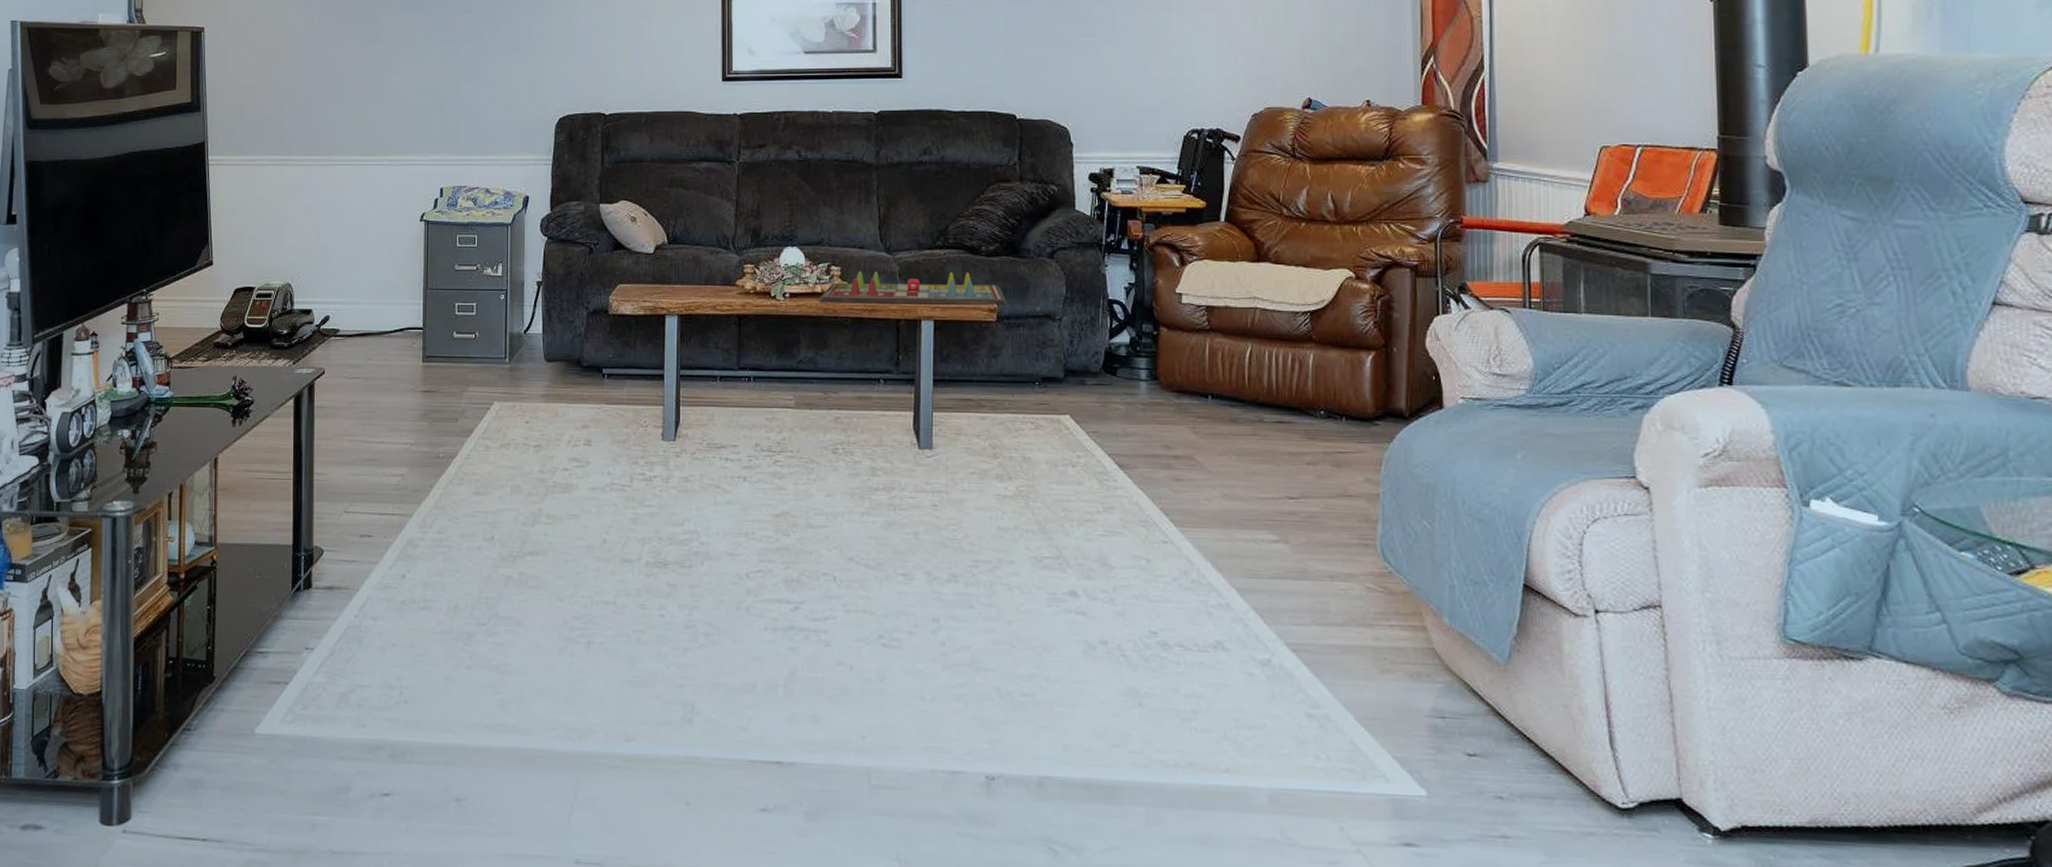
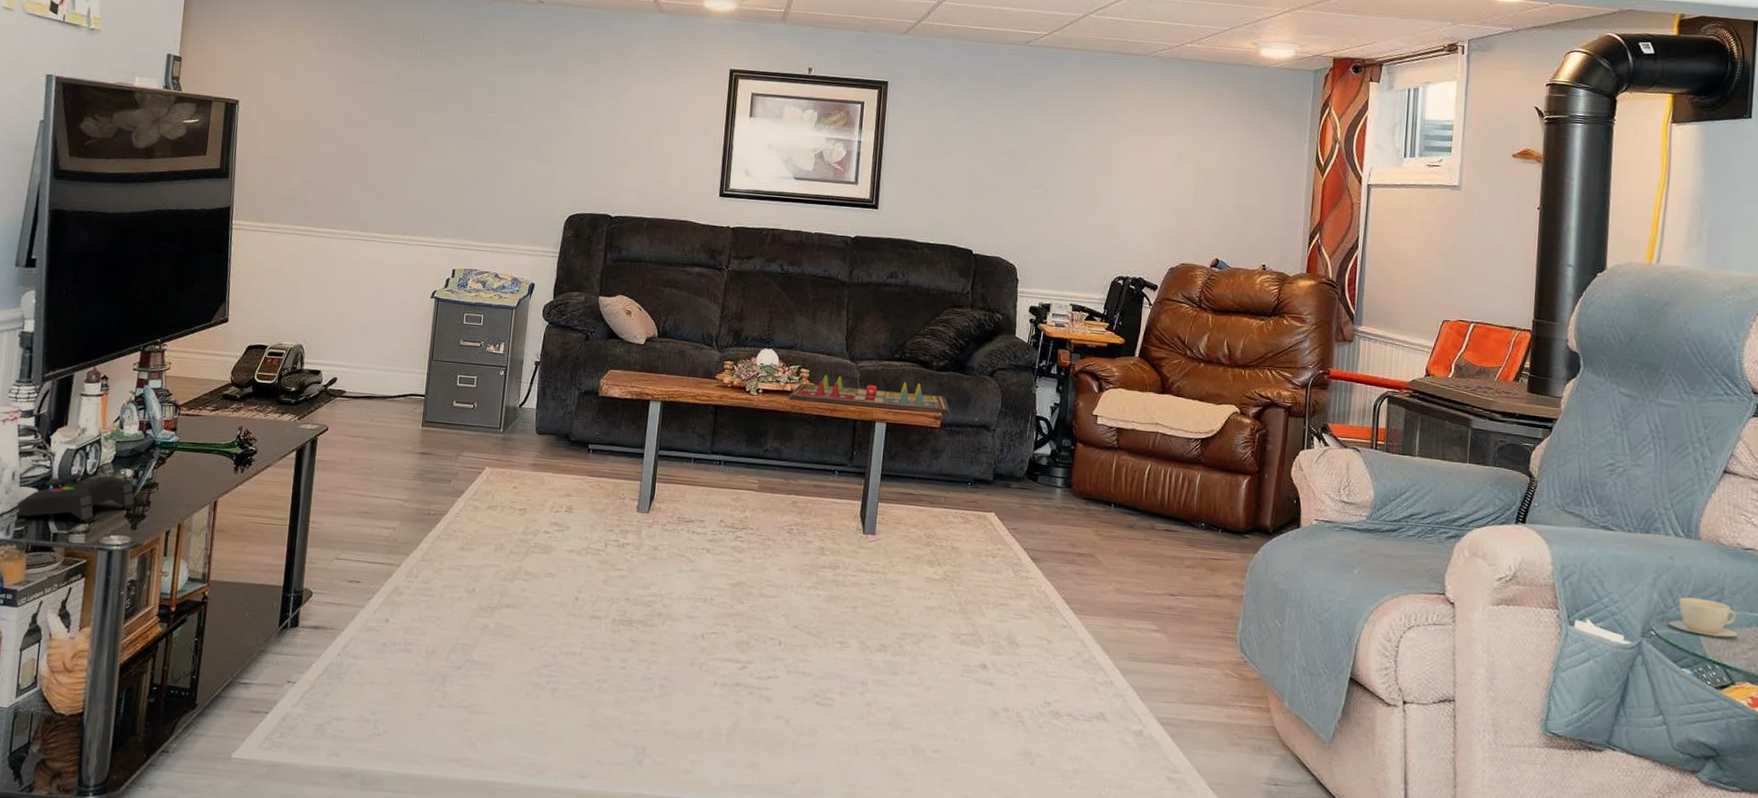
control: none [18,437,134,490] -> present [17,473,135,523]
teacup: none [1936,463,2034,510] -> present [1668,597,1739,637]

